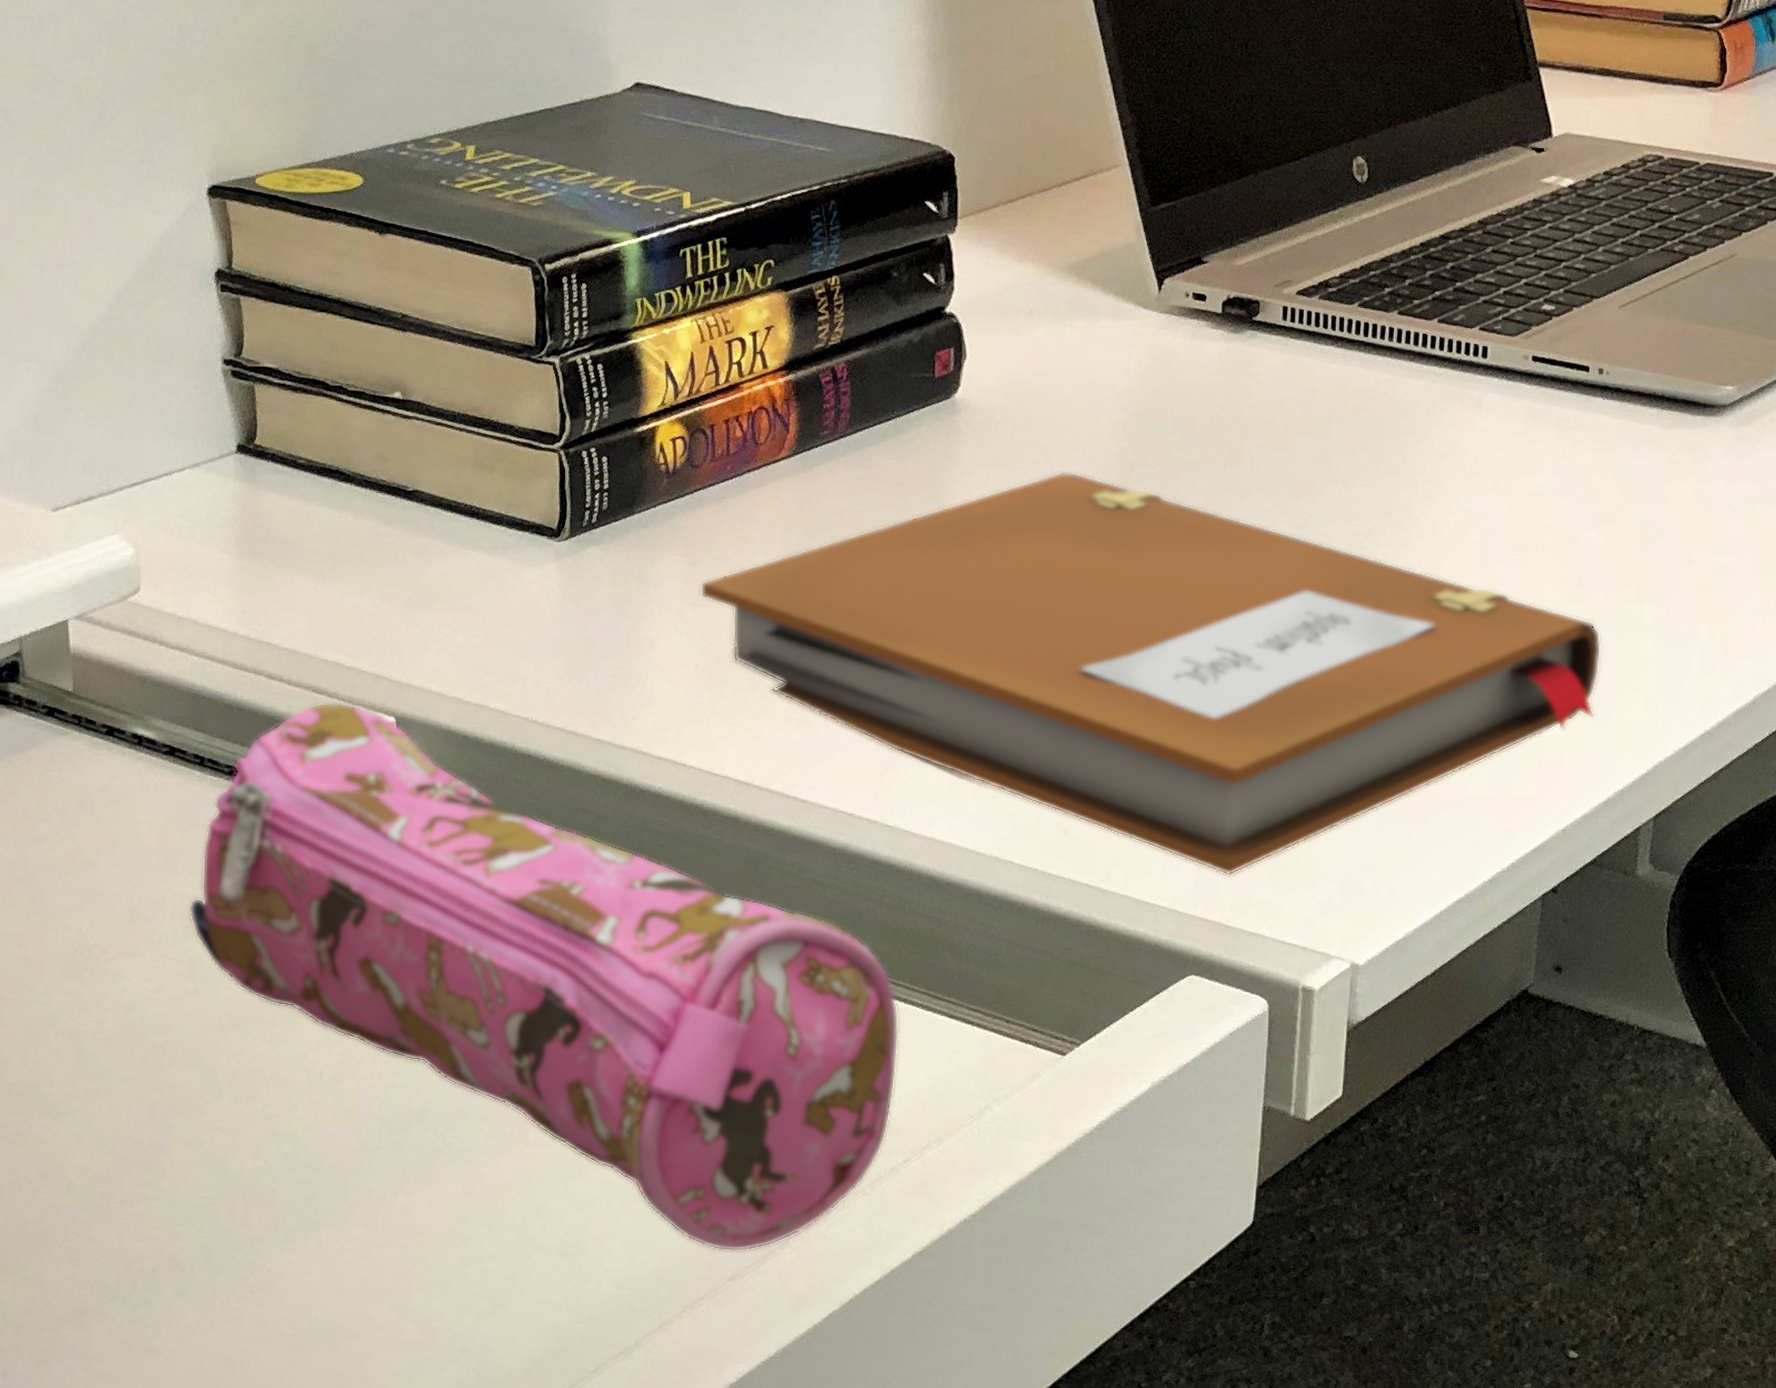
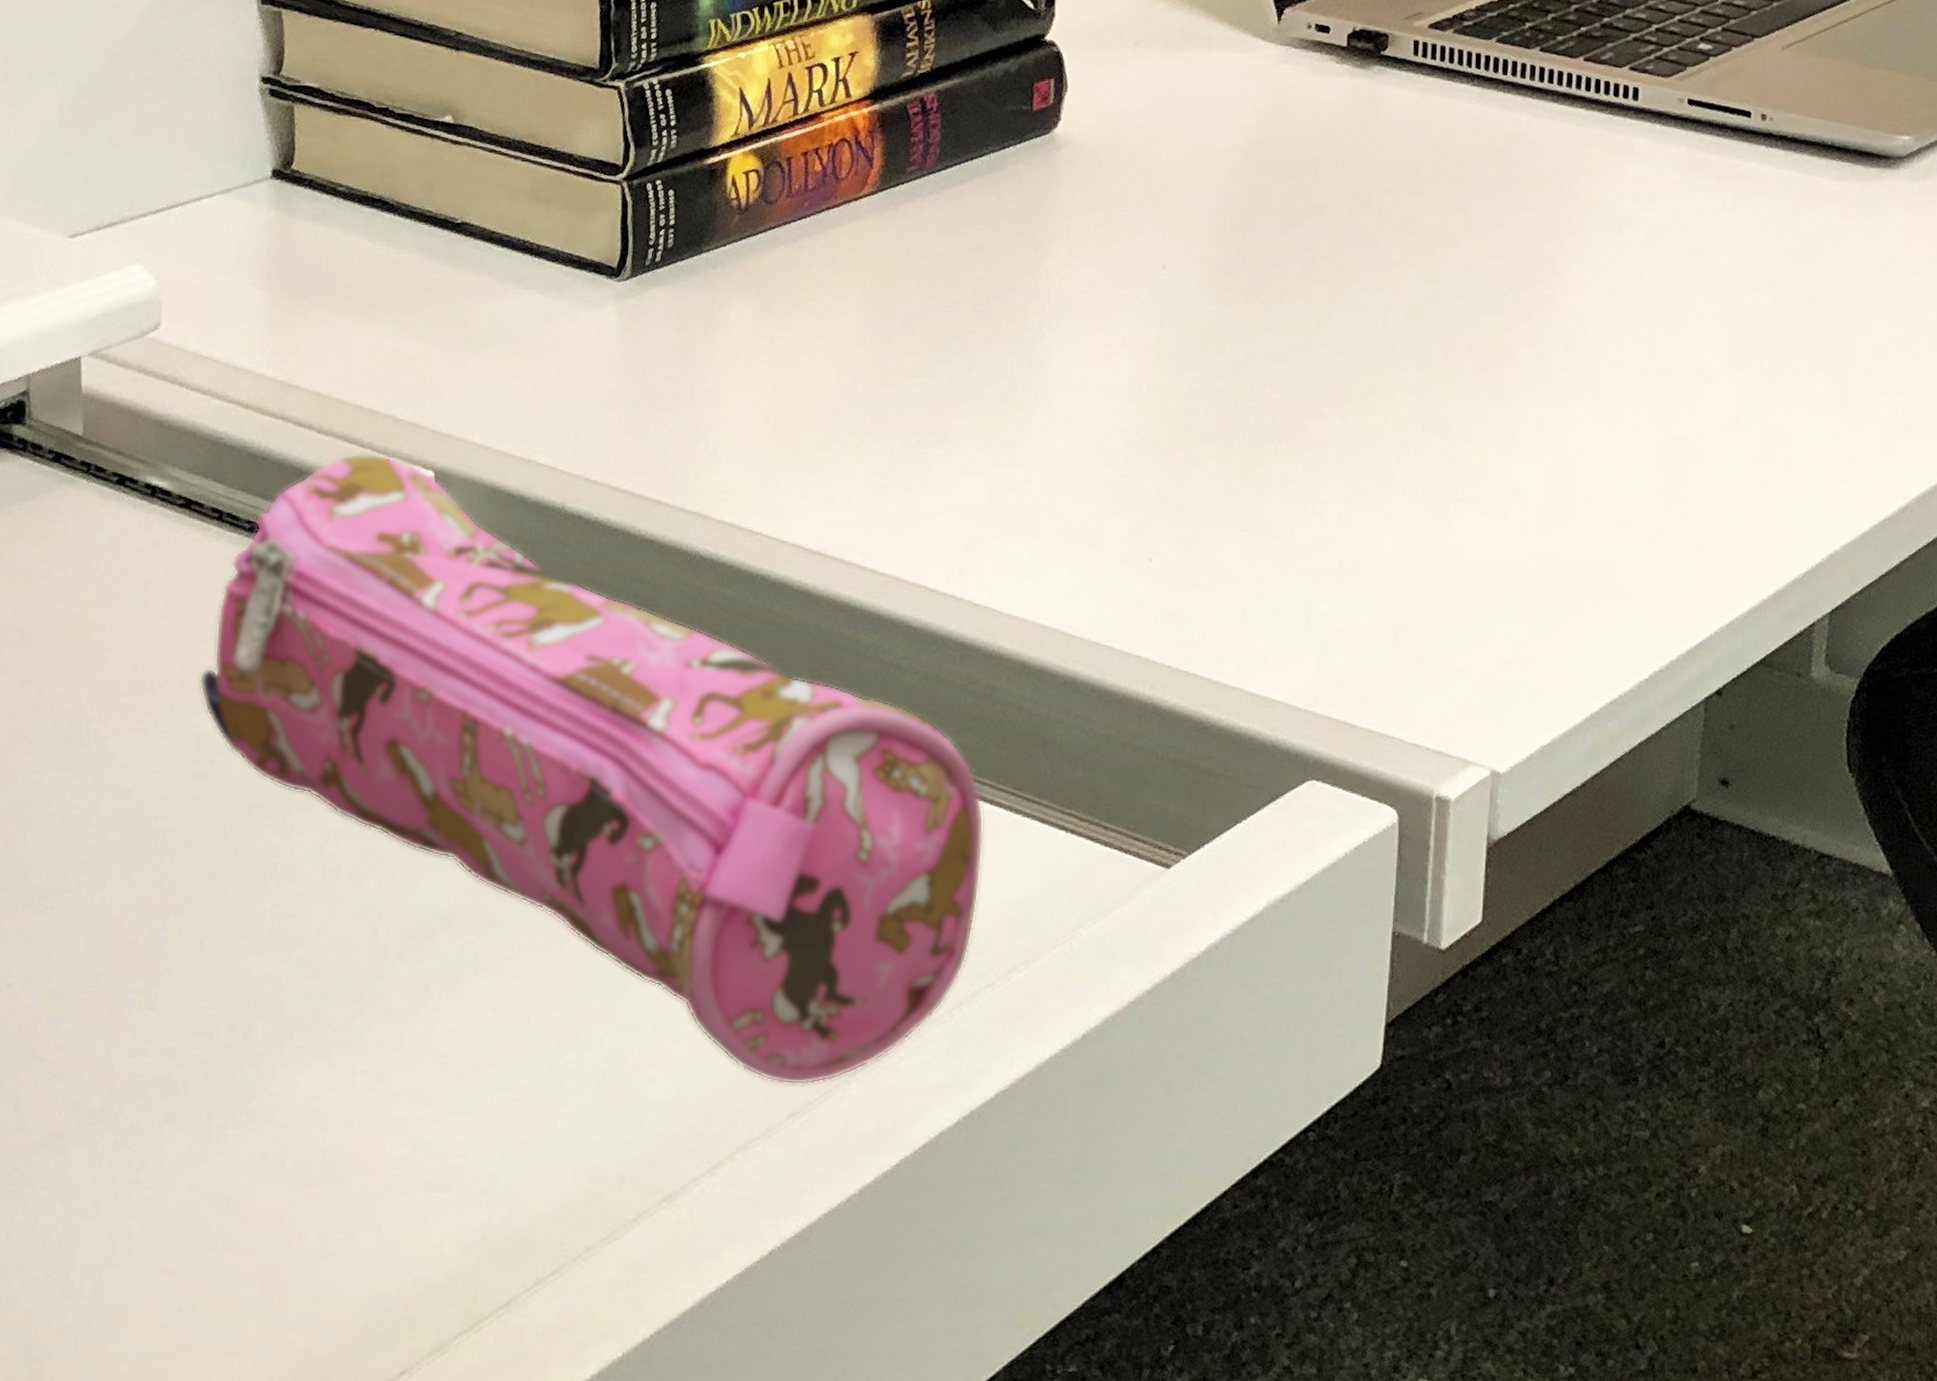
notebook: present [700,472,1602,877] -> none [772,215,1769,669]

